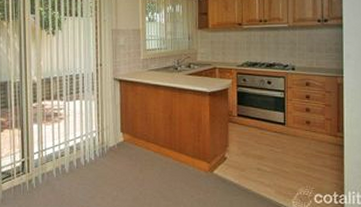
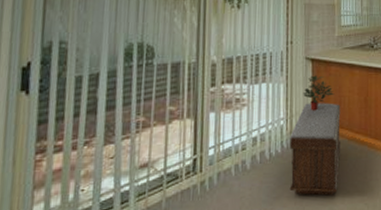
bench: none [102,118,147,199] -> present [289,103,341,196]
potted plant: none [112,94,141,126] -> present [303,75,335,111]

